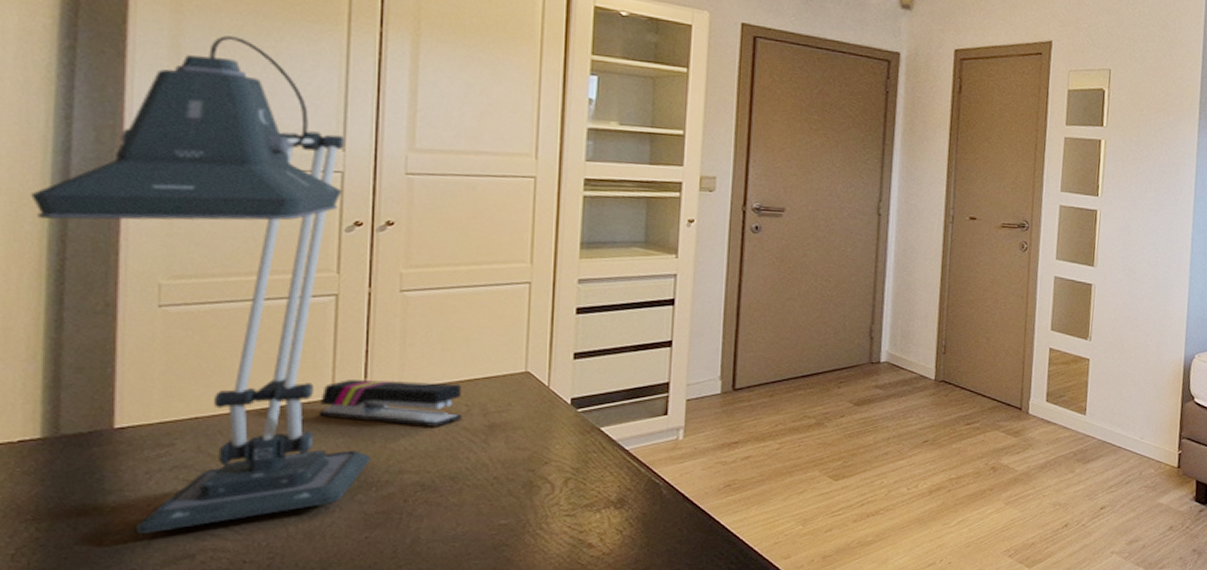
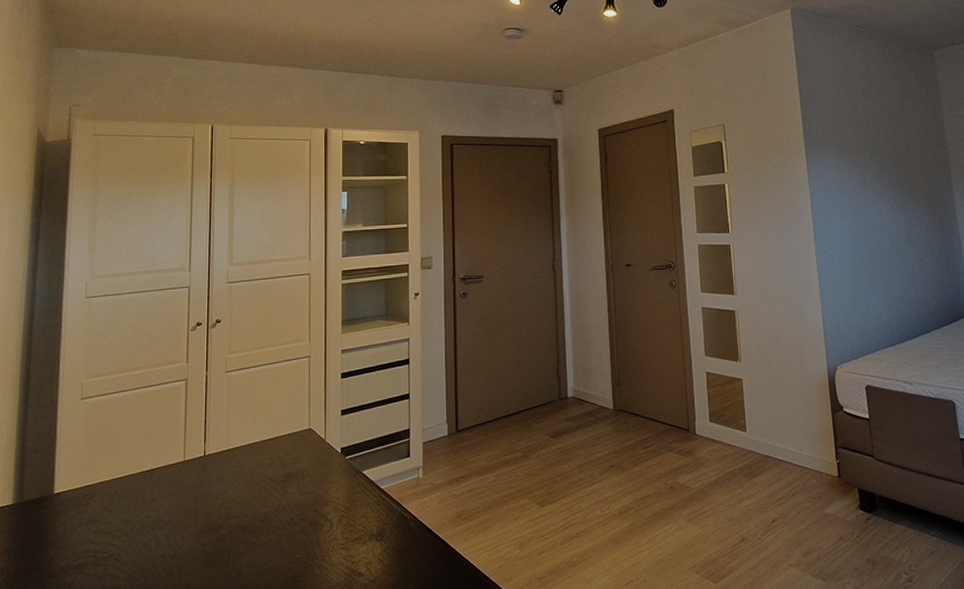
desk lamp: present [31,35,370,534] -> none [13,200,208,576]
stapler: present [318,379,462,427] -> none [176,442,268,479]

